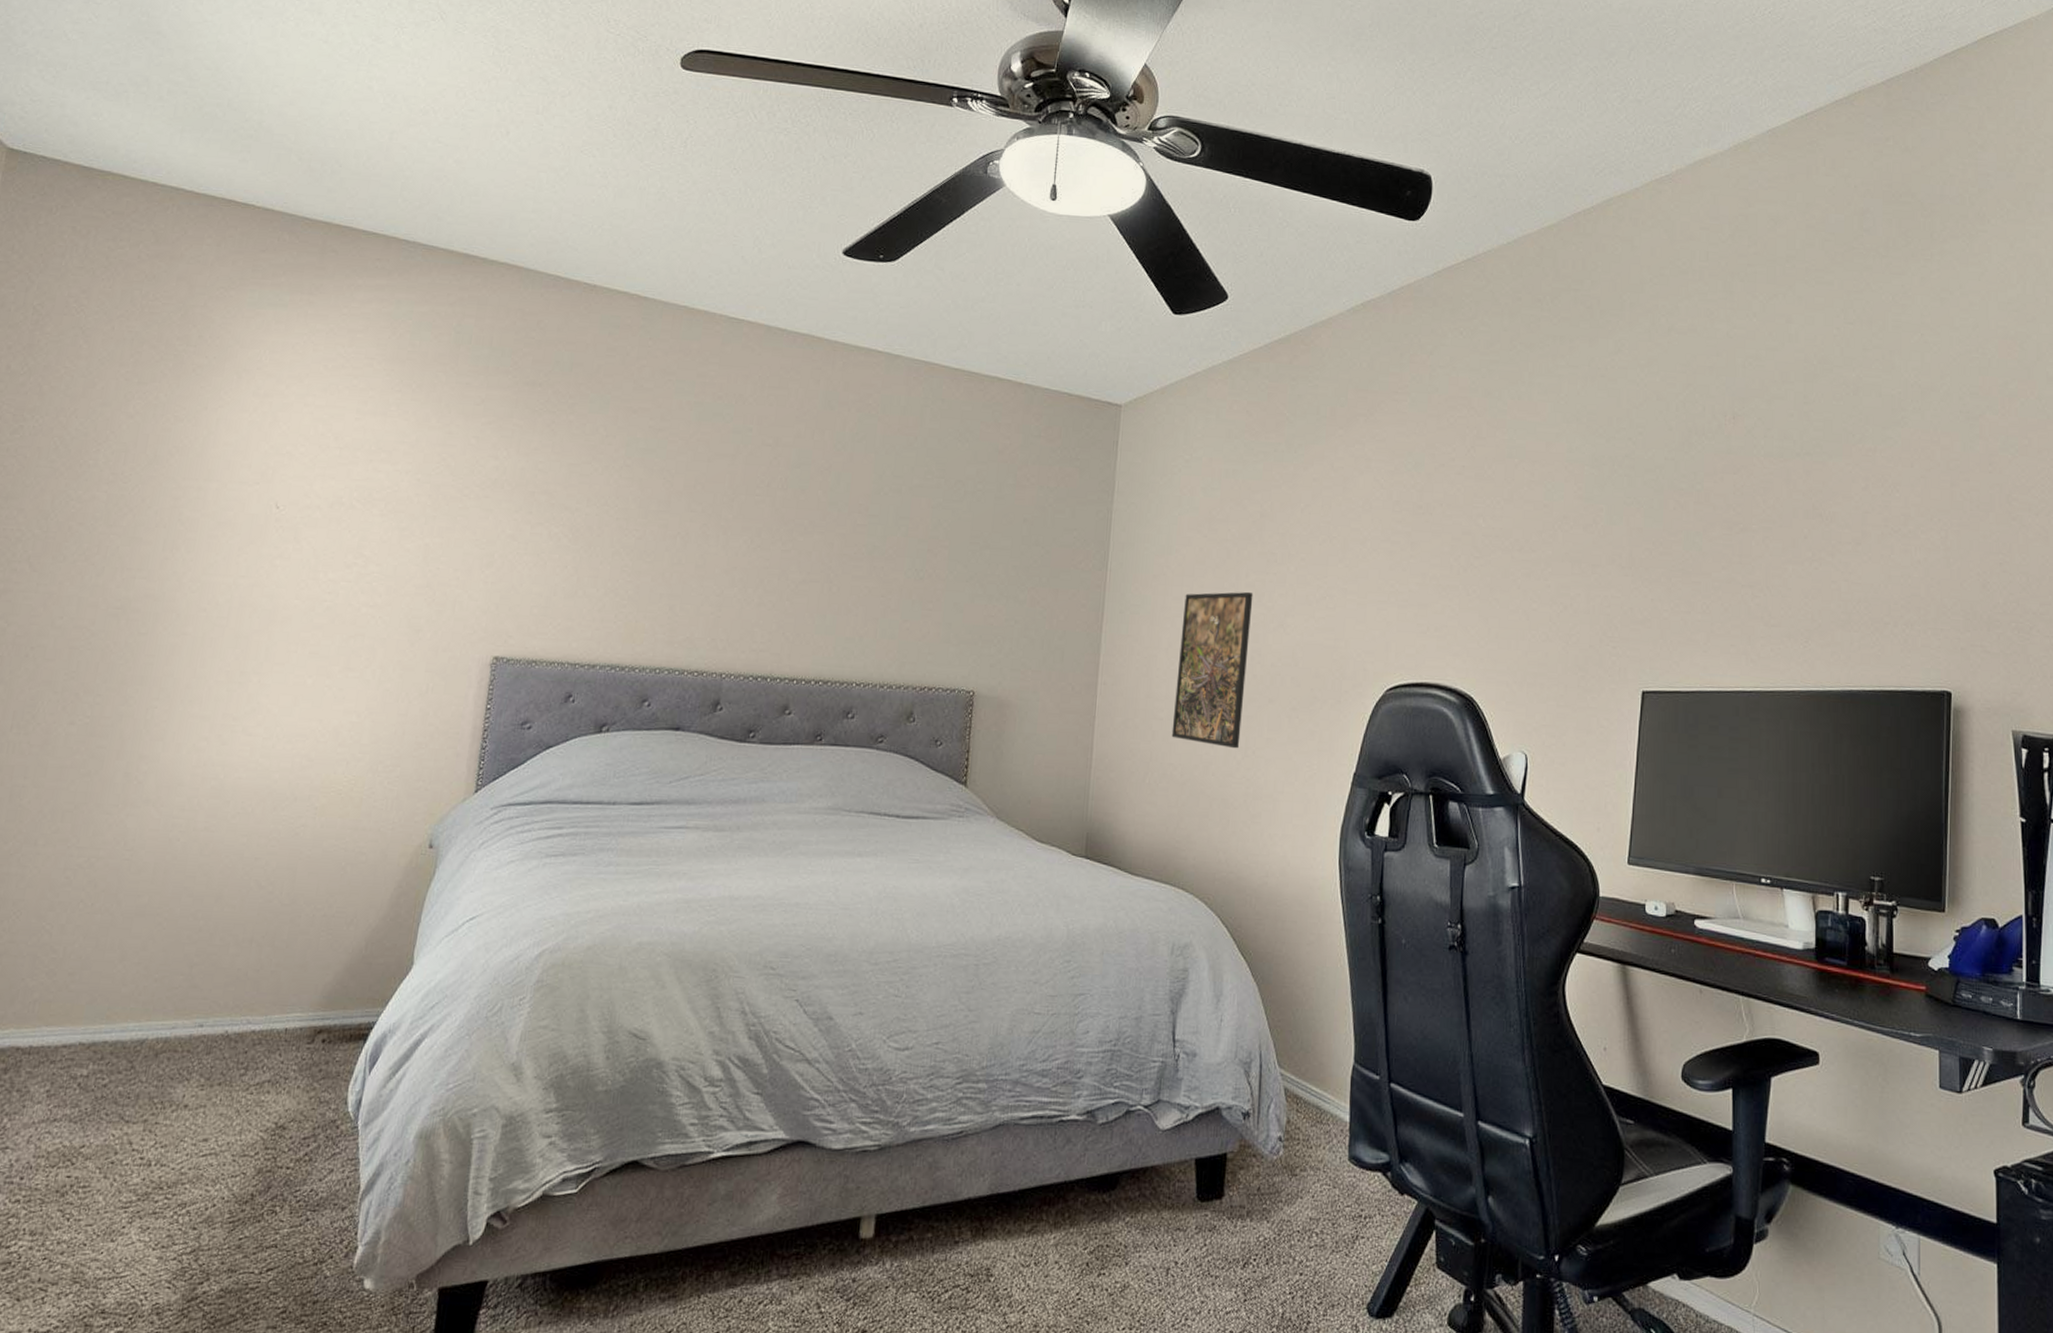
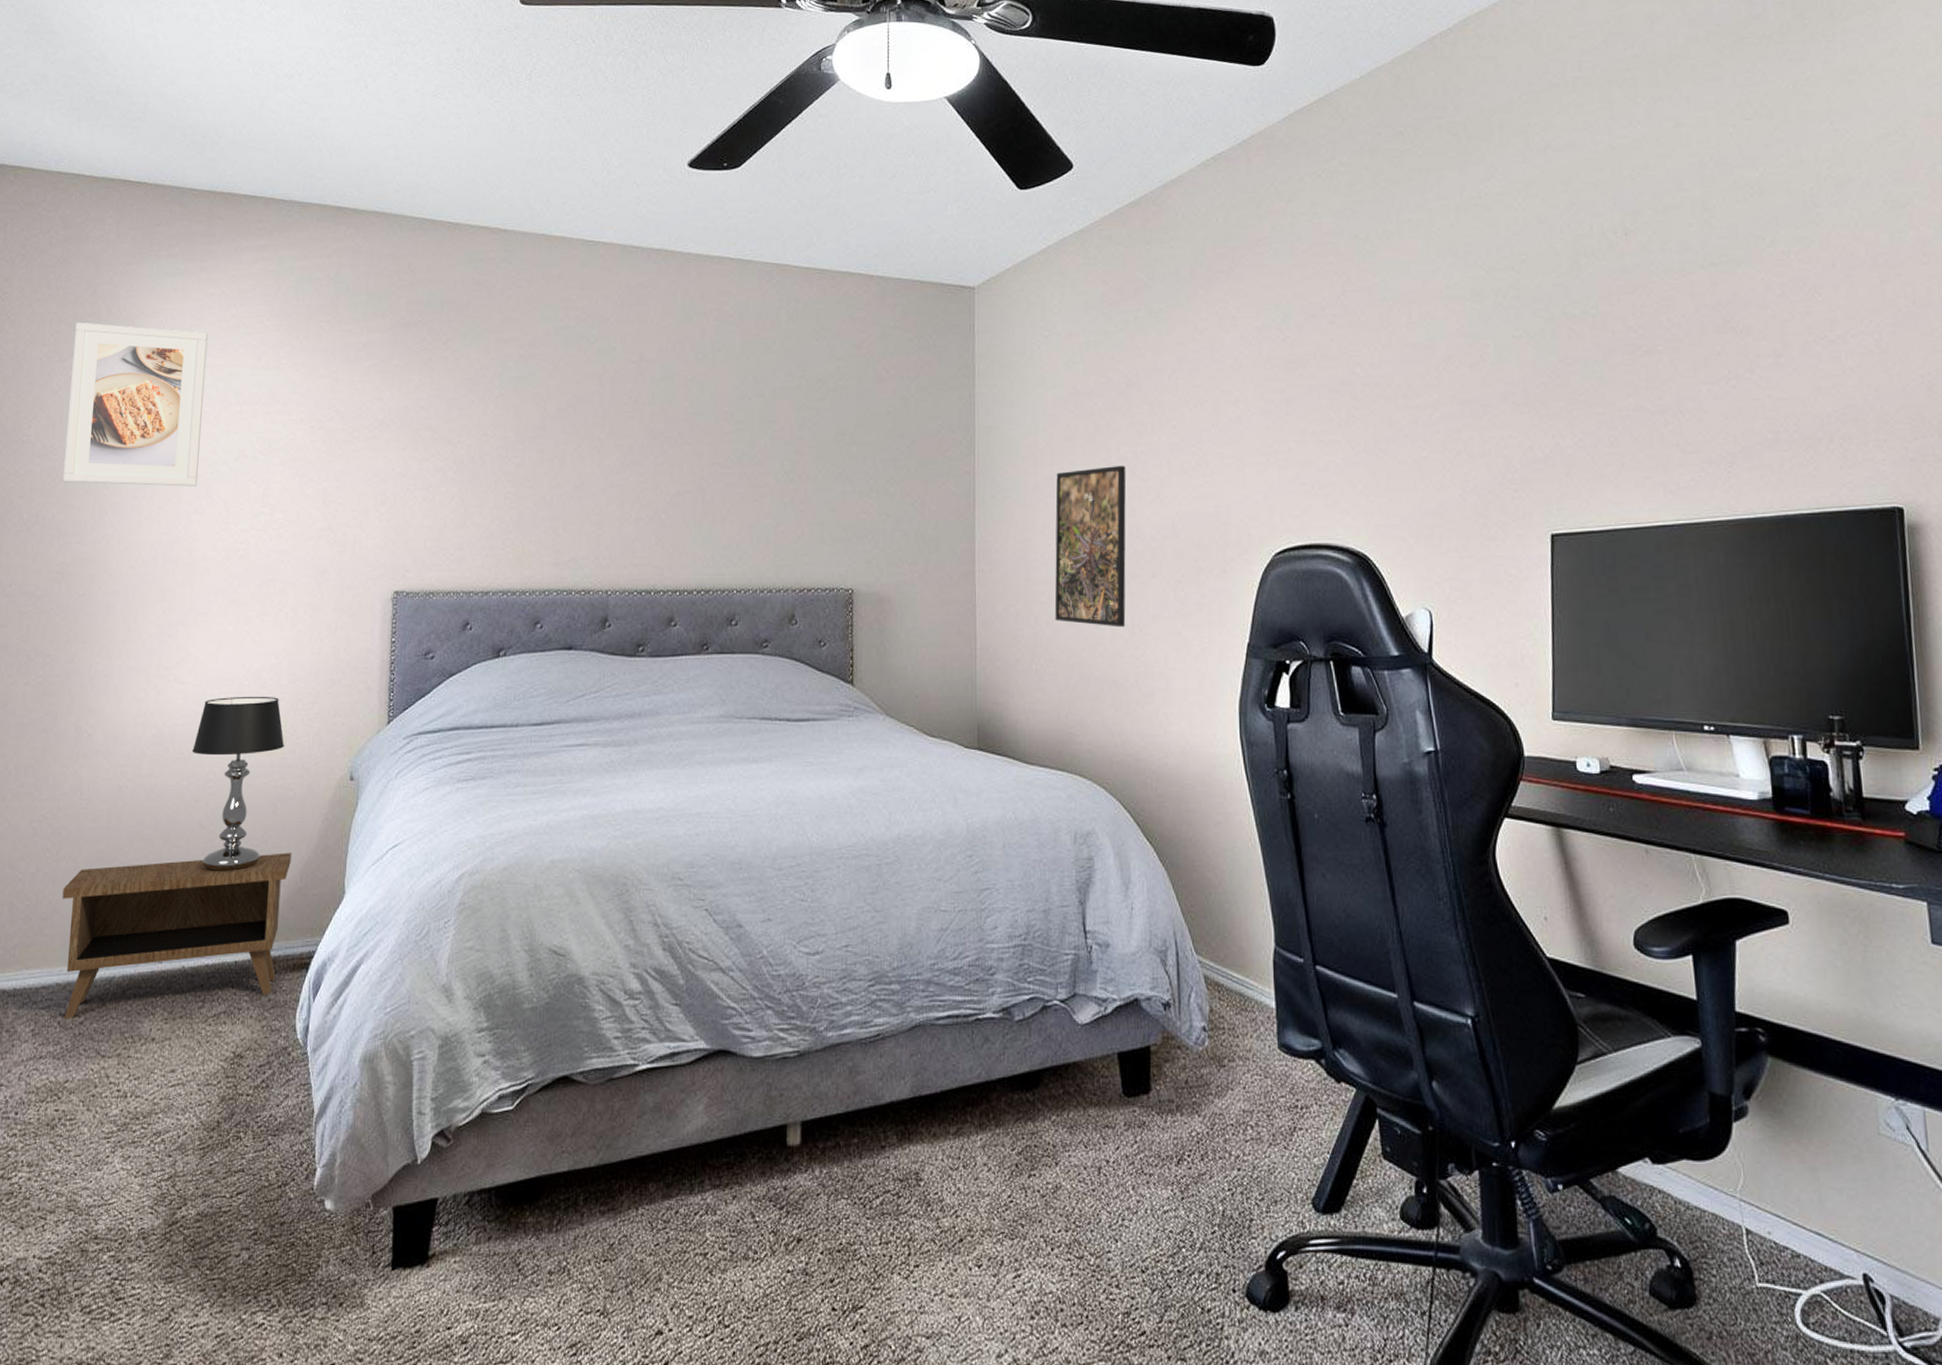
nightstand: none [85,918,358,1081] -> present [62,853,291,1019]
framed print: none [131,344,311,530] -> present [62,322,208,486]
table lamp: none [255,753,360,935] -> present [192,696,285,871]

